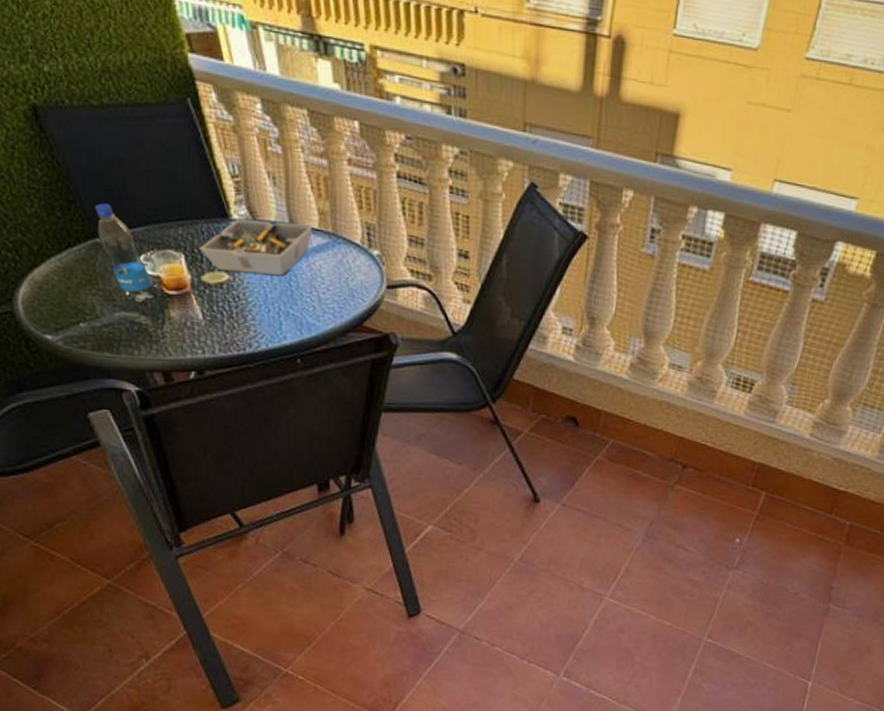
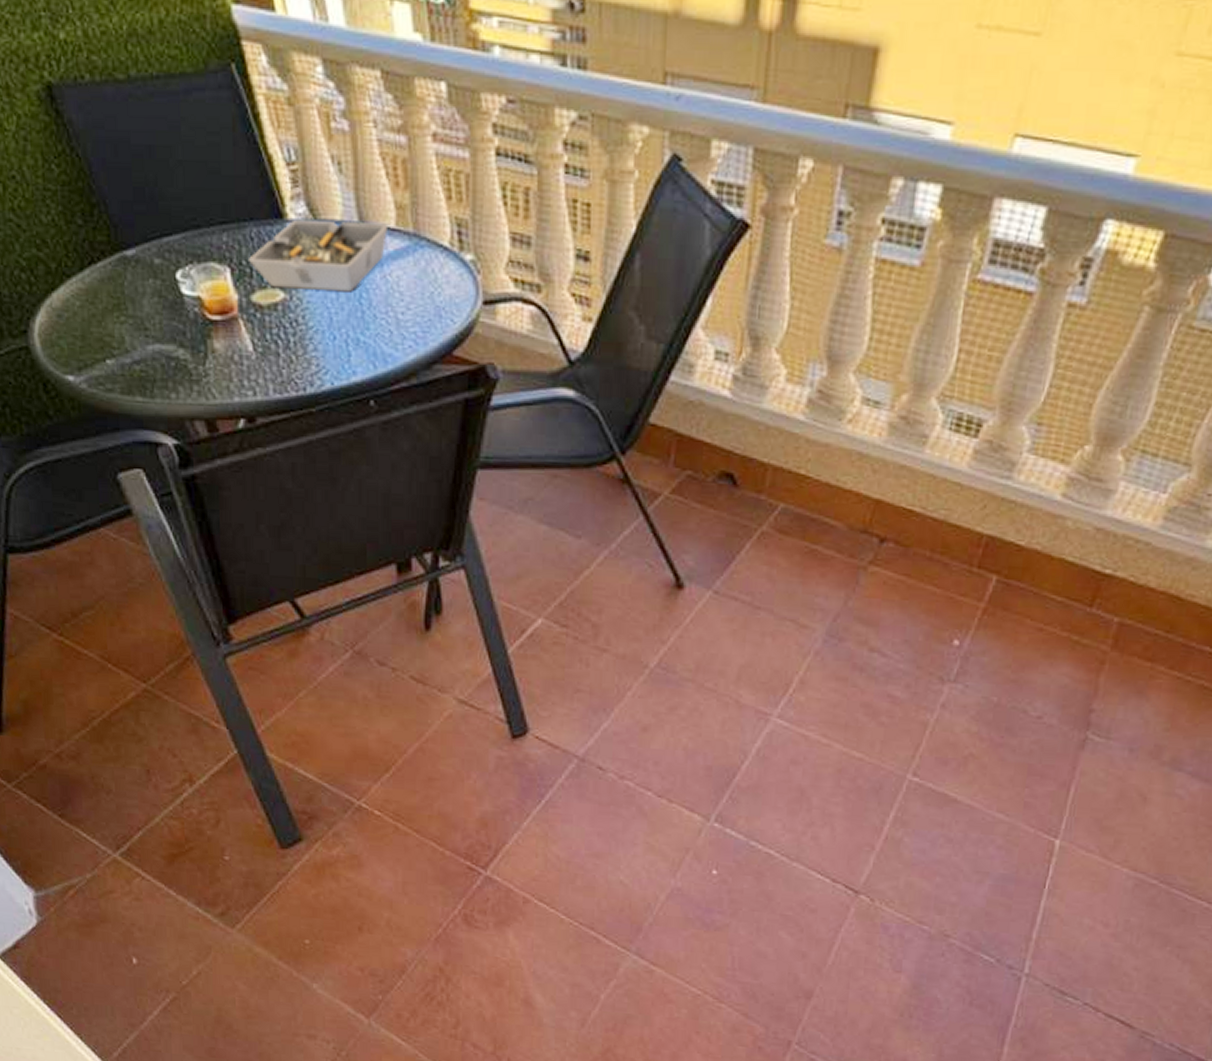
bottle: present [94,203,154,303] -> none [121,206,195,332]

